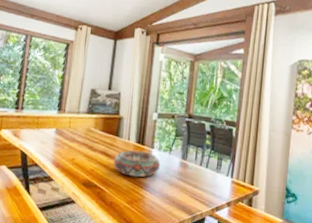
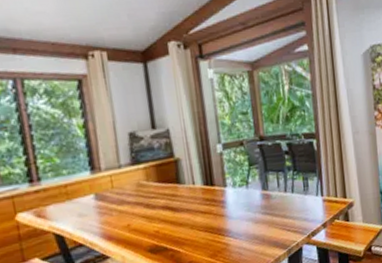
decorative bowl: present [113,150,161,178] -> none [180,192,240,227]

